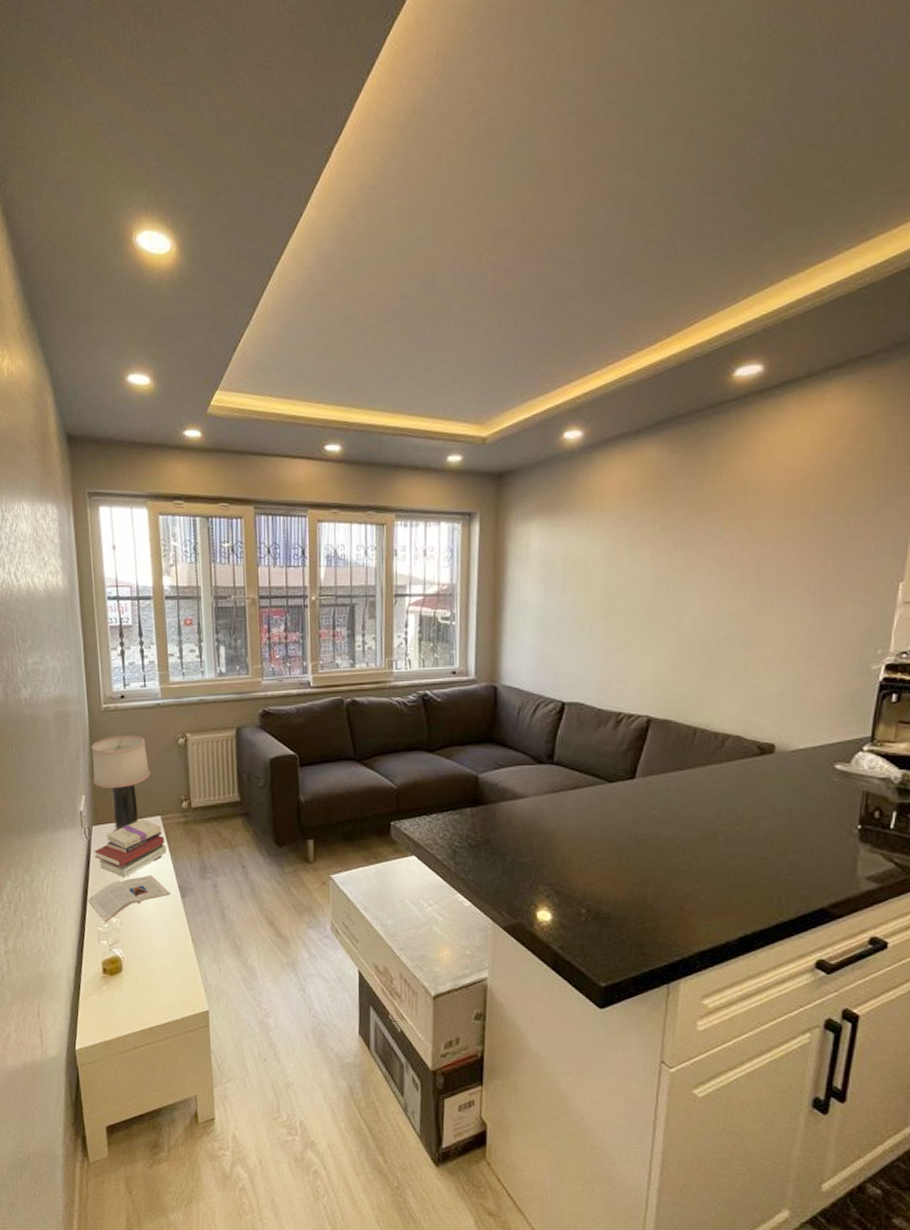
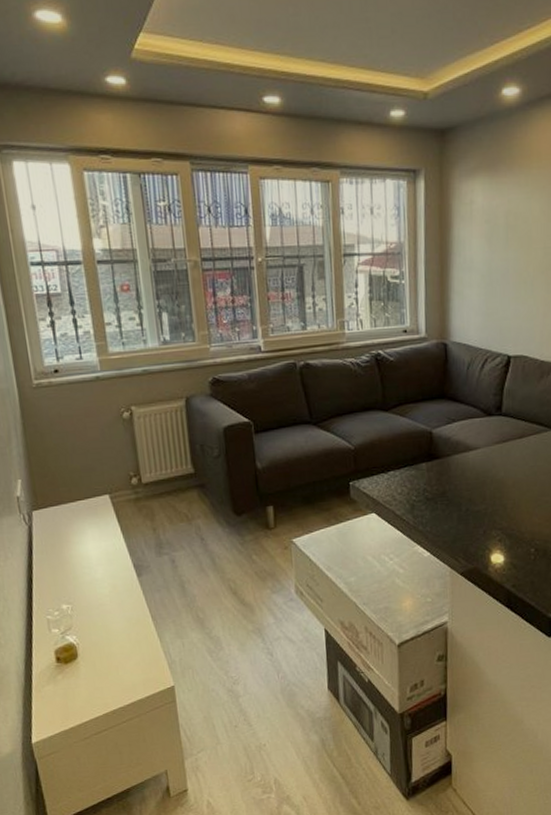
magazine: present [88,875,171,923] -> none [33,556,126,610]
table lamp: present [91,735,151,831] -> none [24,412,94,515]
books: present [94,818,166,878] -> none [36,498,118,563]

